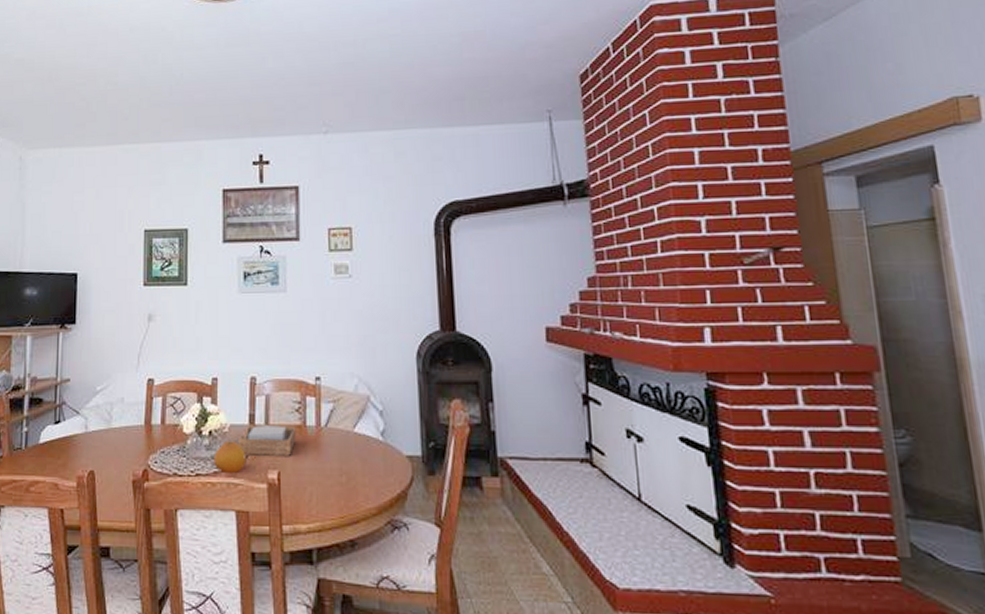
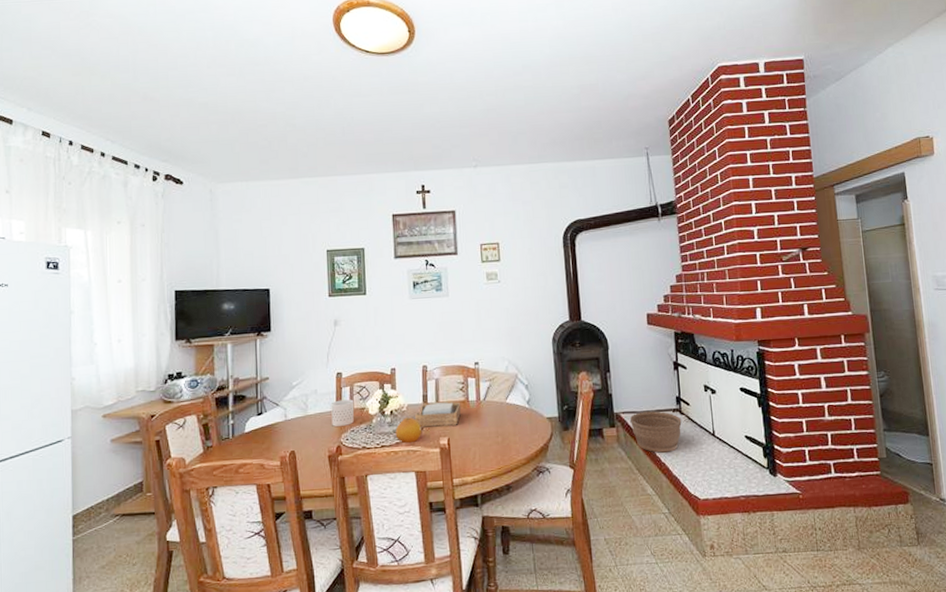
mug: none [139,412,166,446] -> present [331,399,355,427]
basket: none [520,459,593,518] -> present [630,411,682,453]

